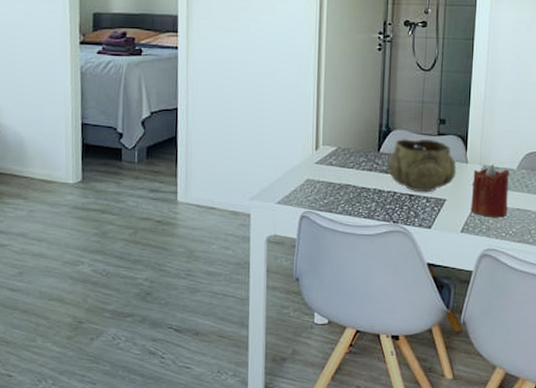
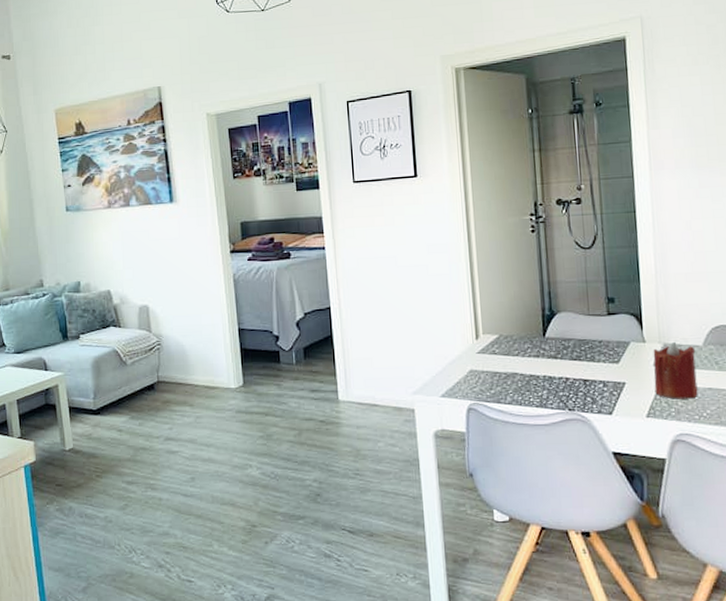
decorative bowl: present [387,138,457,193] -> none [555,320,634,377]

